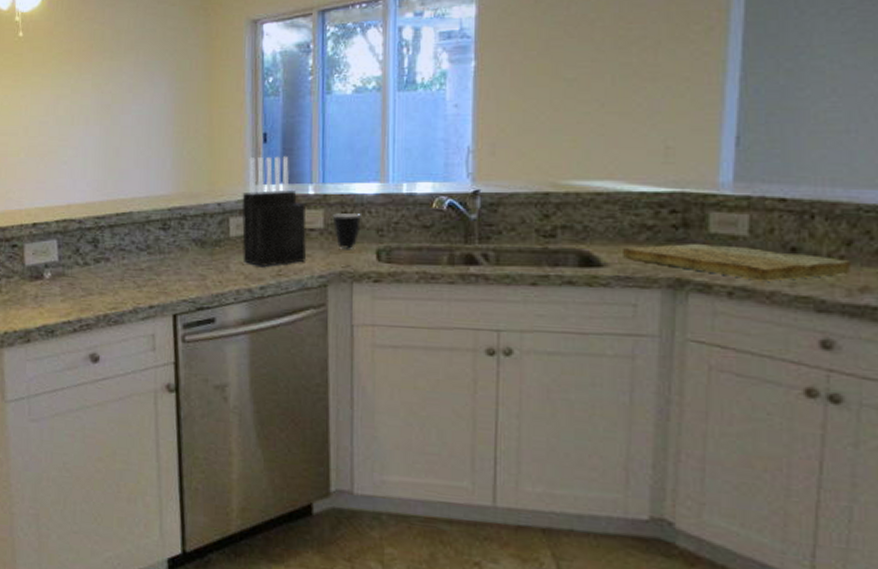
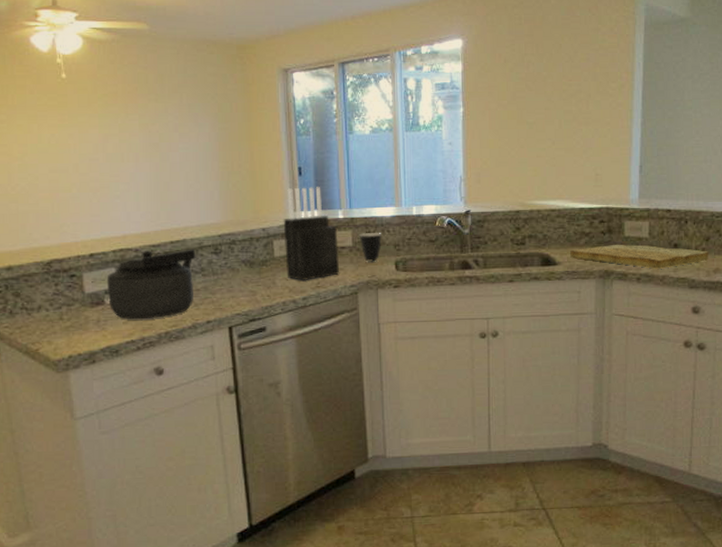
kettle: none [47,222,142,299] -> present [106,248,196,320]

